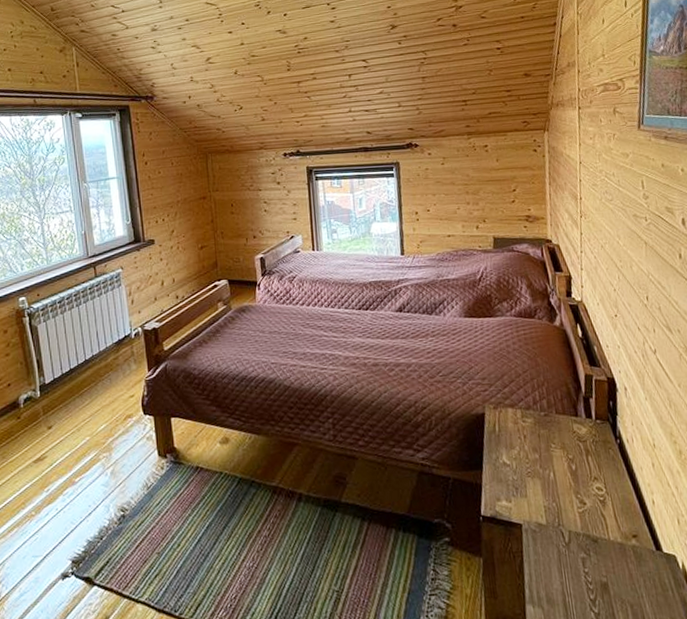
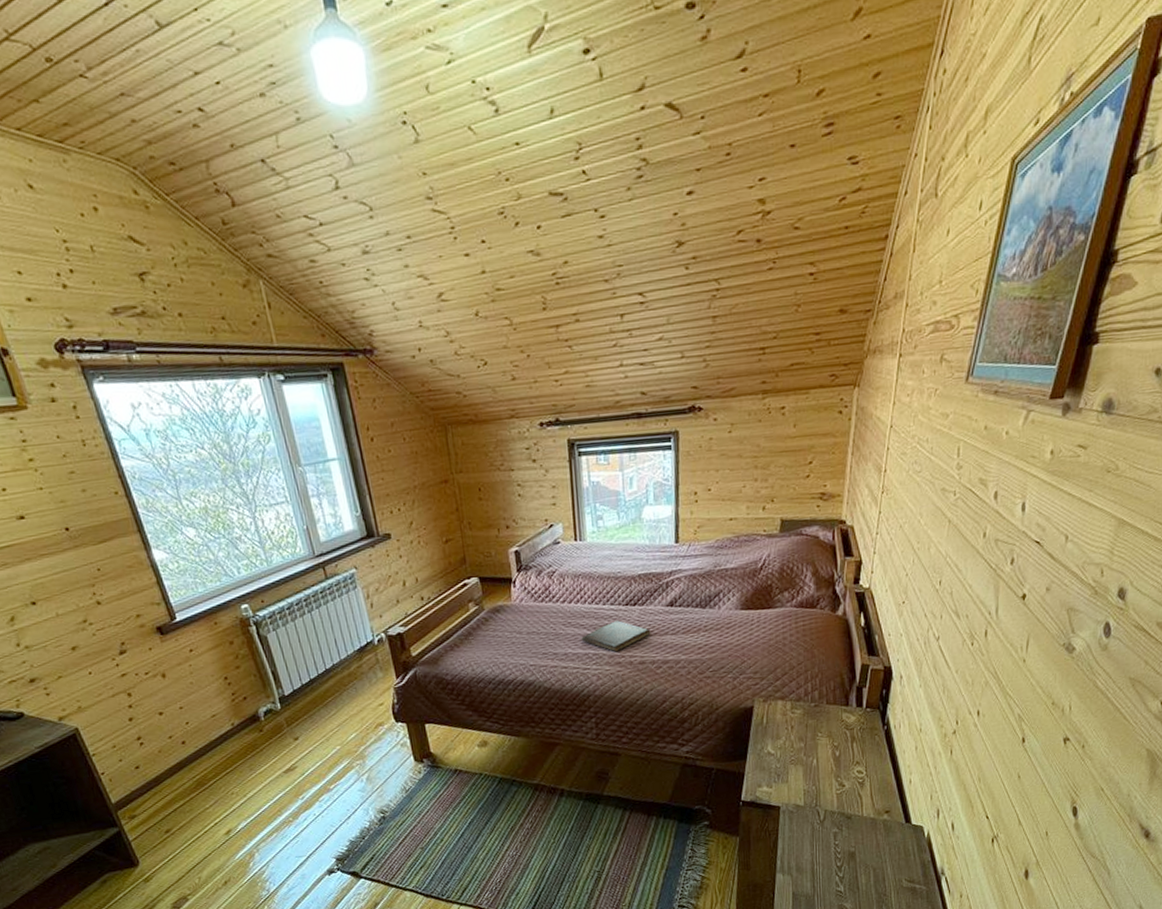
book: none [318,323,383,354] -> present [581,620,651,652]

